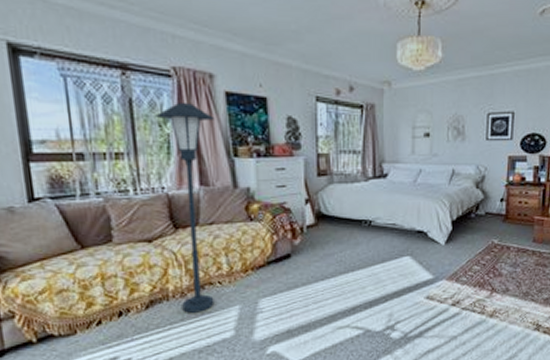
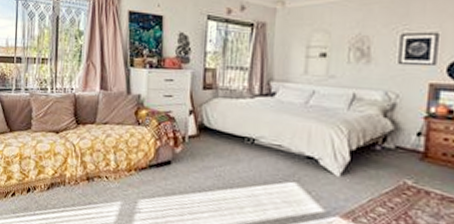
floor lamp: present [156,103,215,313] -> none [74,20,118,202]

